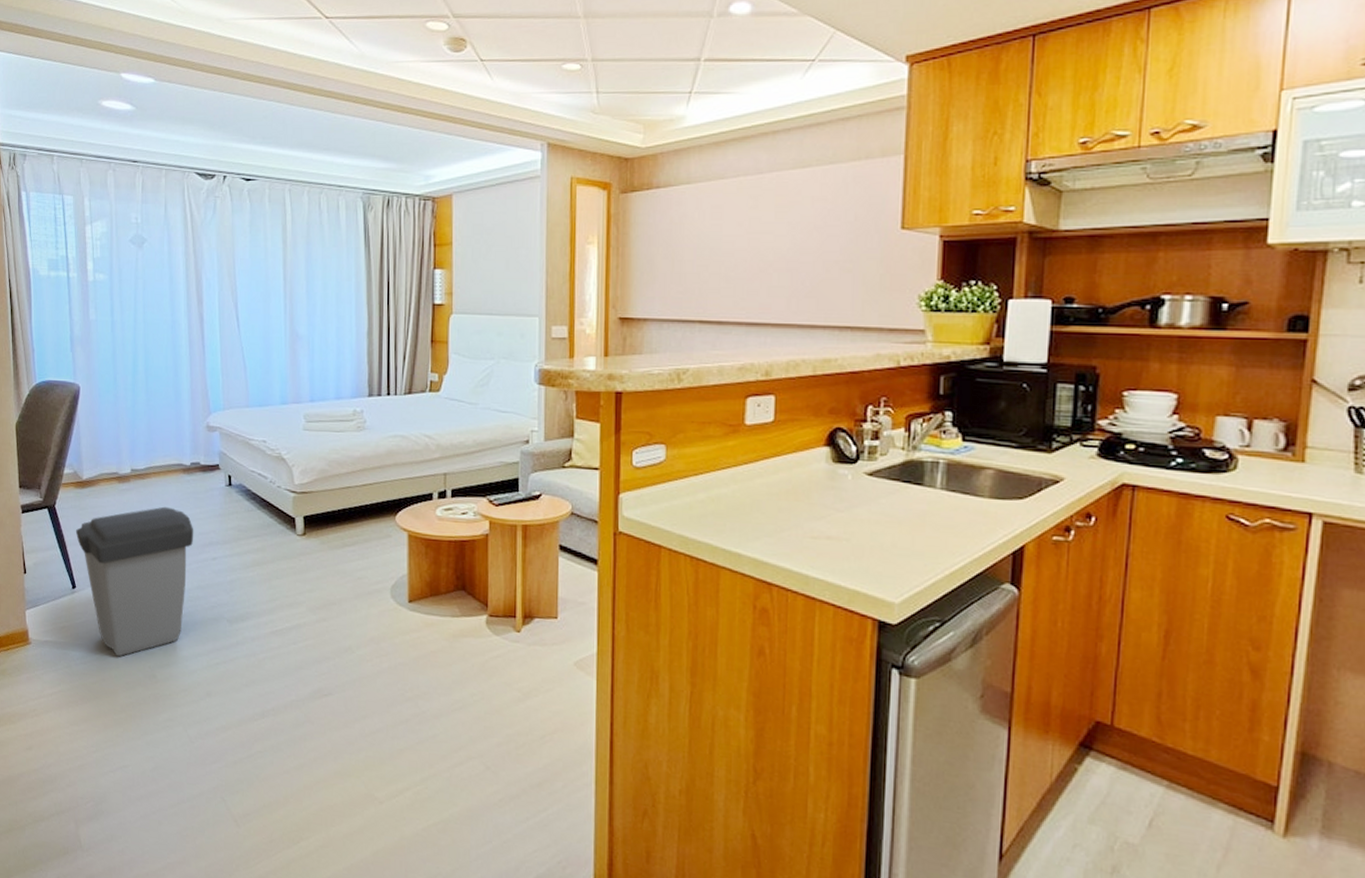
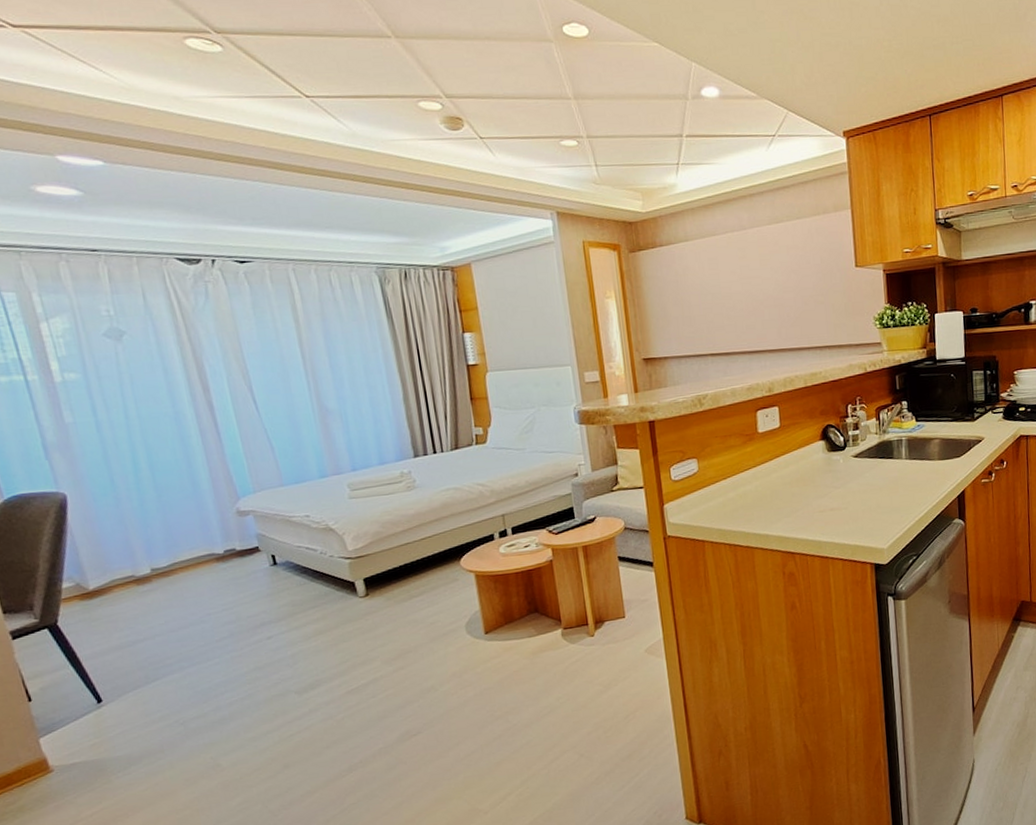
trash can: present [75,506,194,657] -> none [89,598,244,758]

